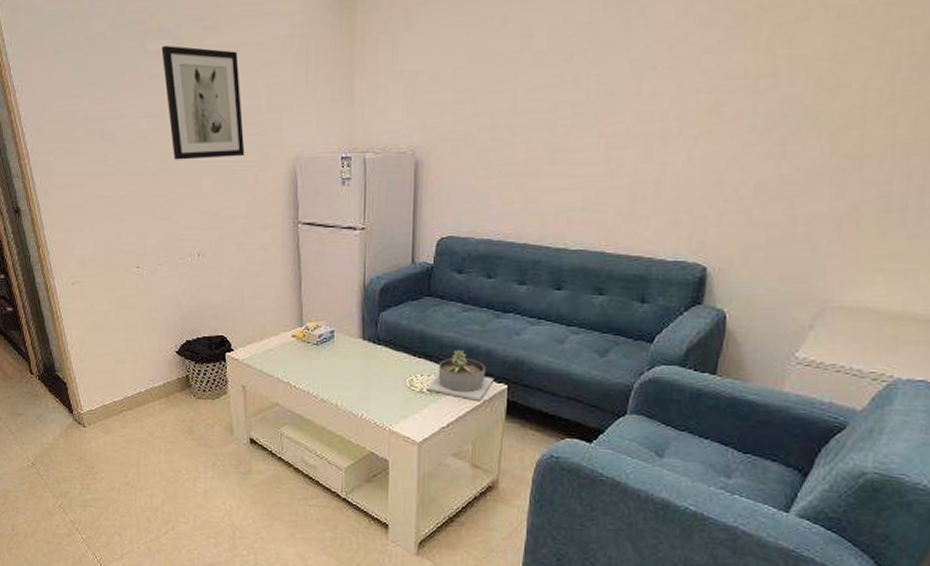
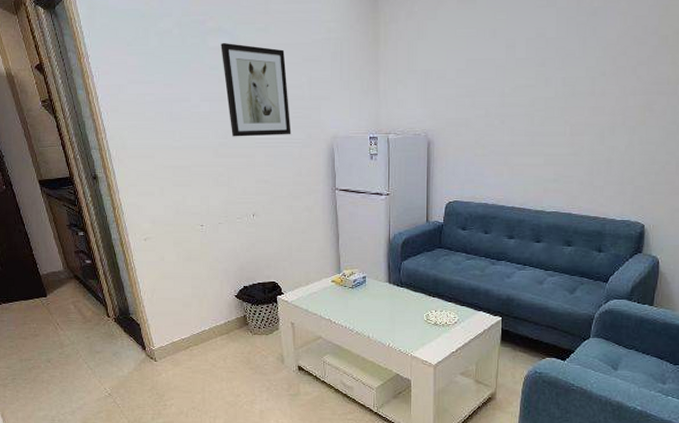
succulent planter: present [427,349,495,401] -> none [440,289,492,330]

